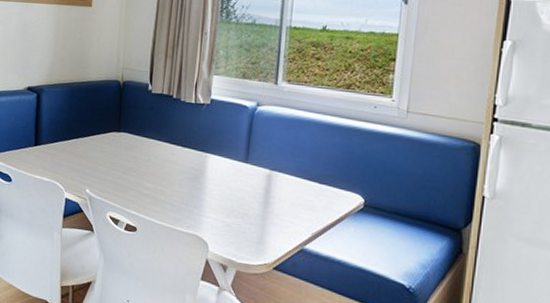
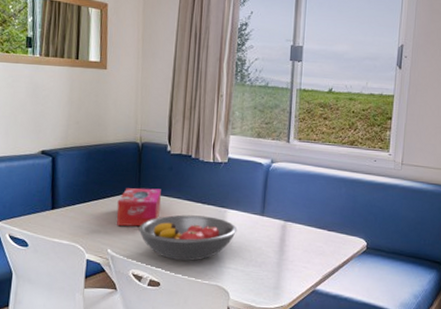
tissue box: none [96,127,141,168] -> present [116,188,161,227]
fruit bowl: none [117,157,219,207] -> present [138,215,238,261]

